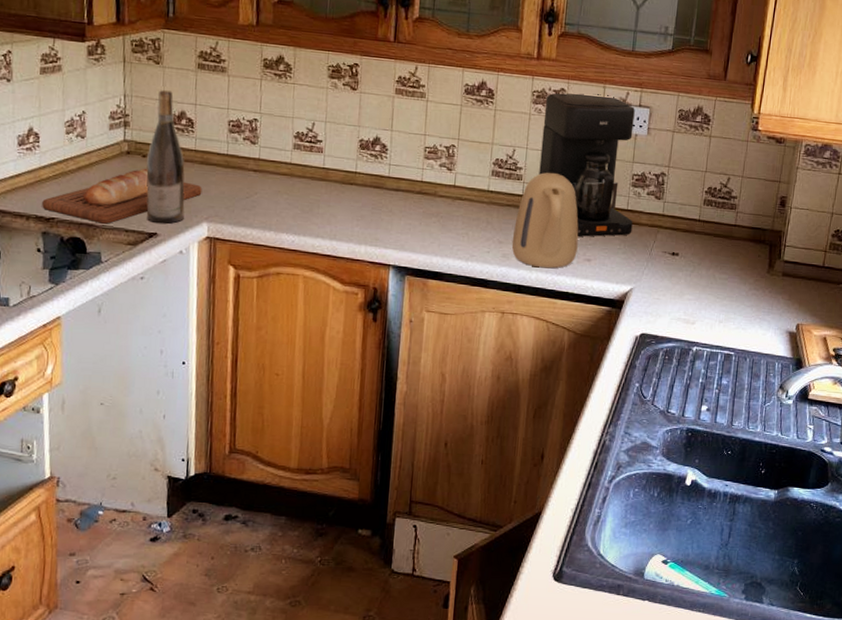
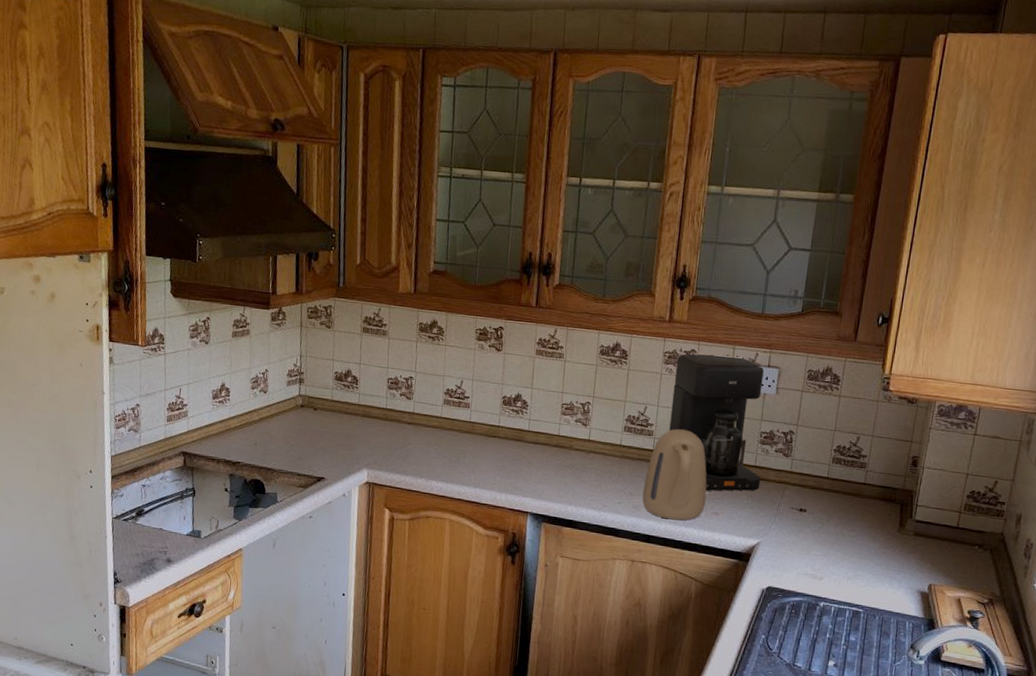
bread loaf: present [42,168,202,224] -> none [230,419,364,469]
wine bottle: present [146,90,185,224] -> none [316,351,350,470]

